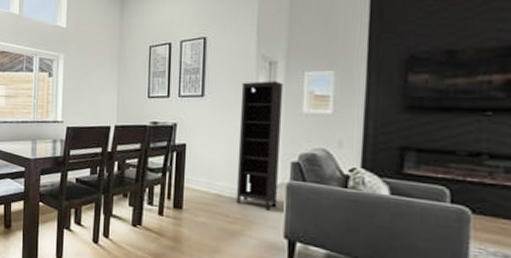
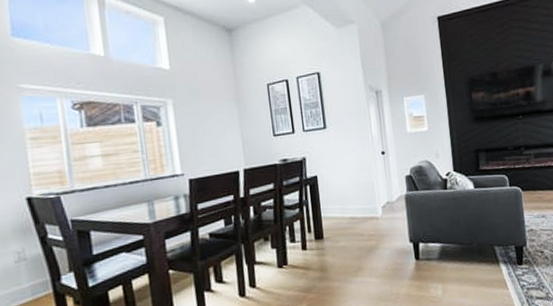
bookcase: present [236,81,284,211] -> none [356,107,401,222]

